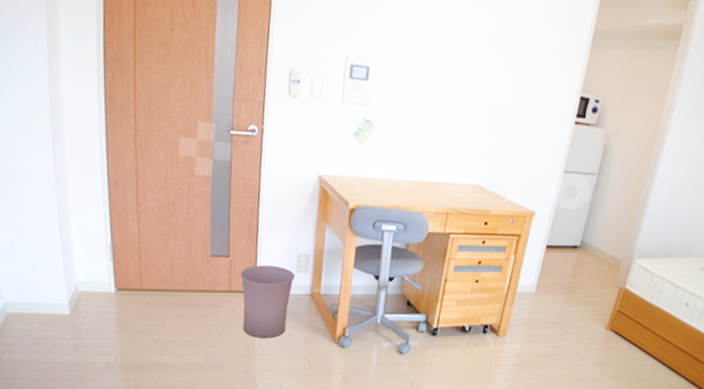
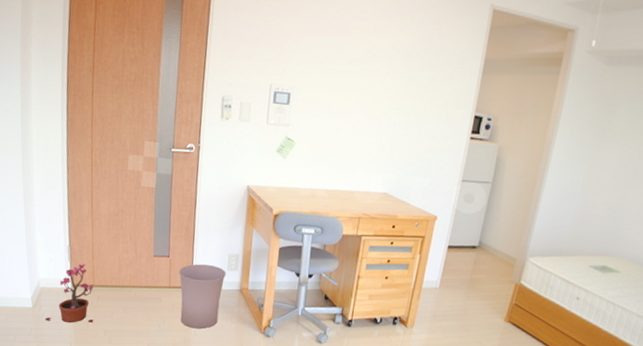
potted plant: none [86,264,142,332] -> present [45,263,94,323]

